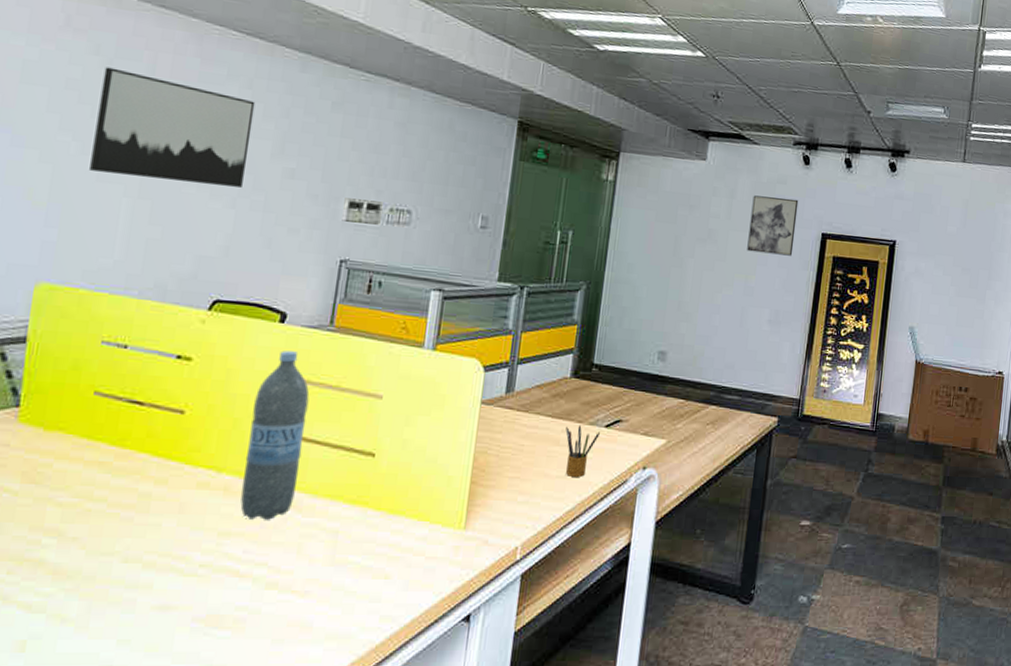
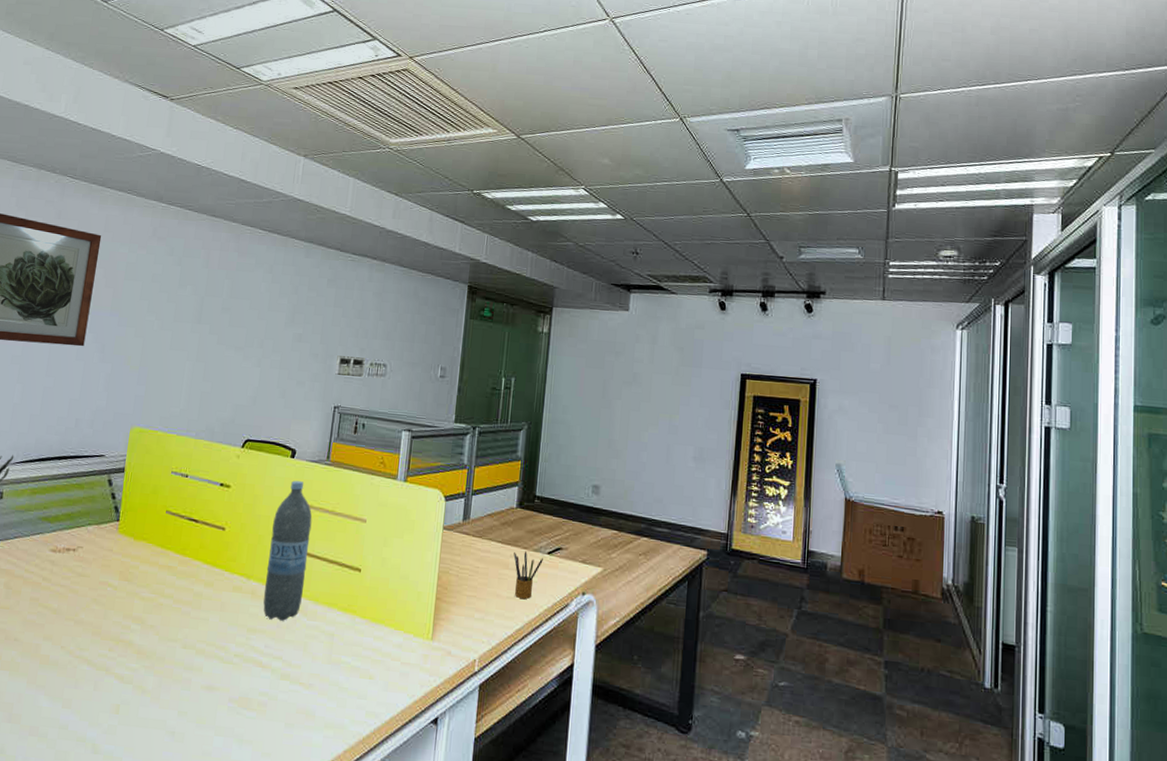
wall art: present [90,67,256,187] -> none [166,264,274,350]
wall art: present [747,195,799,256] -> none [670,340,717,396]

